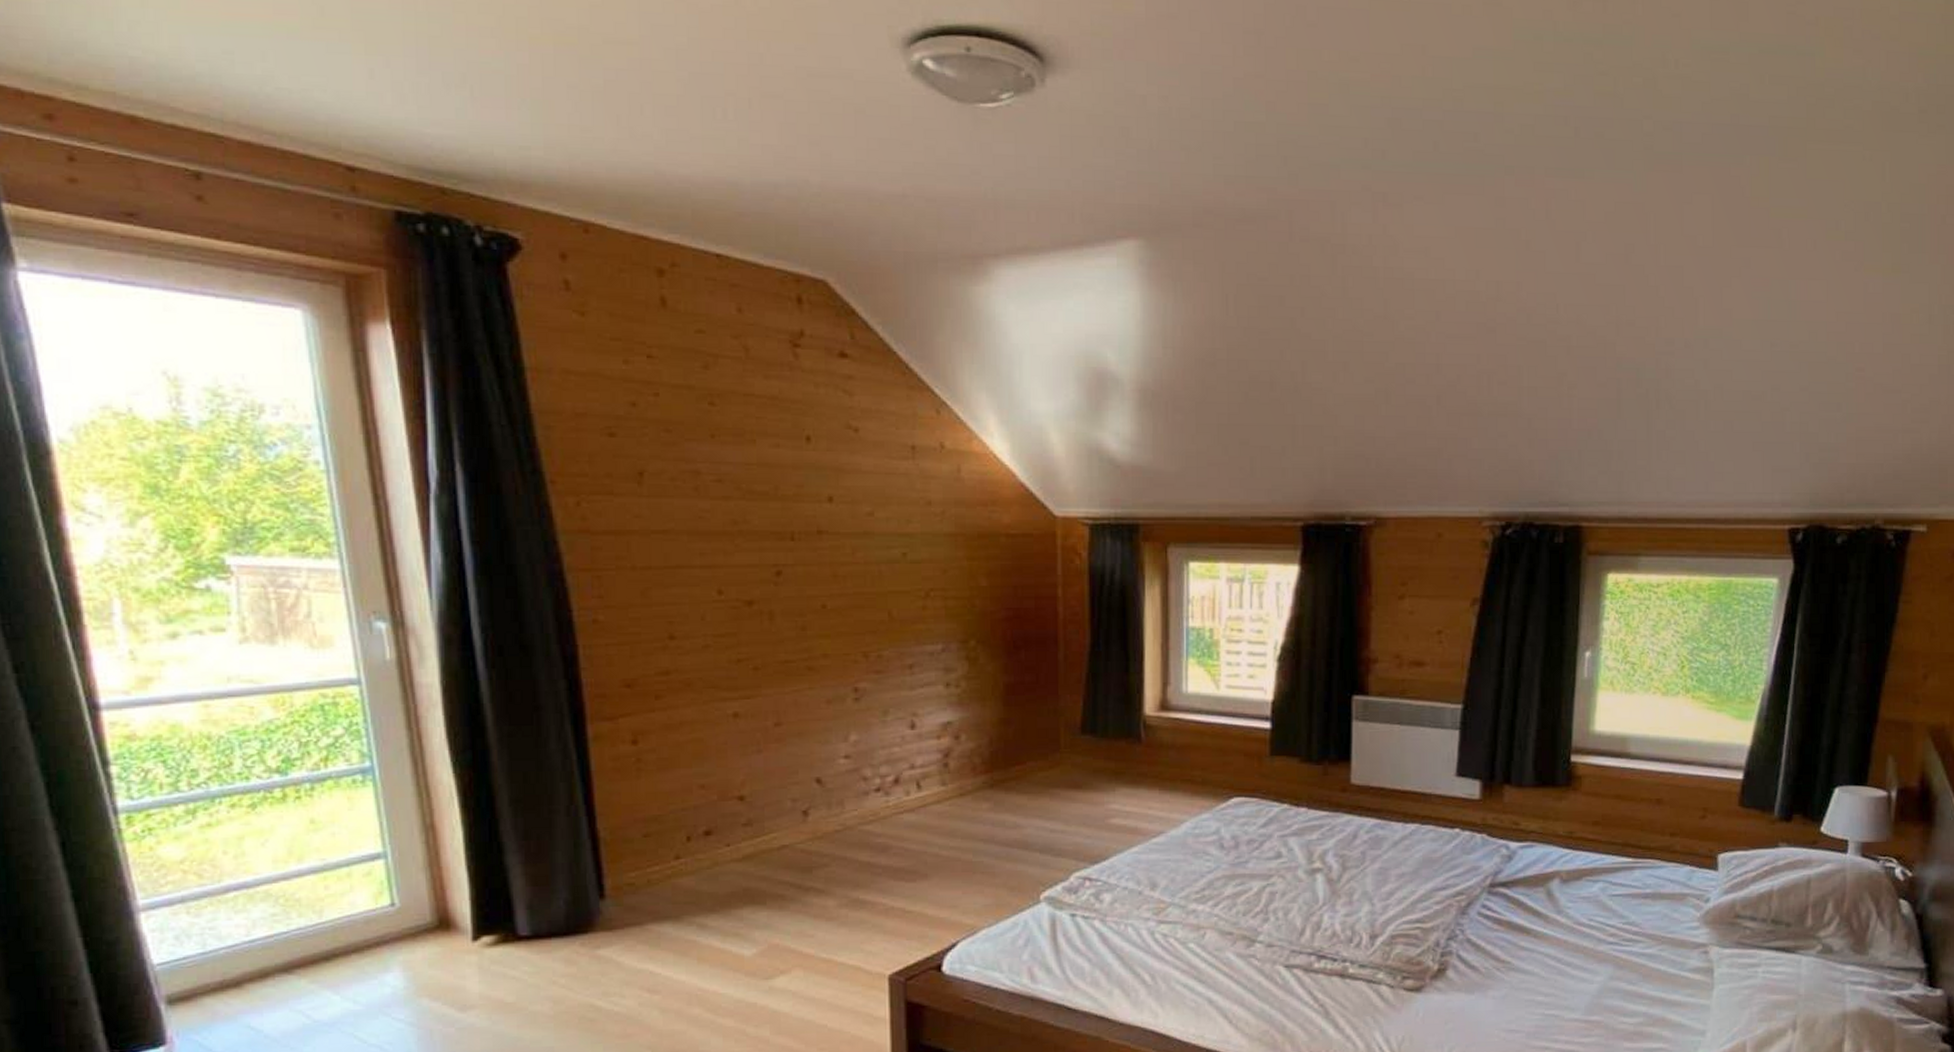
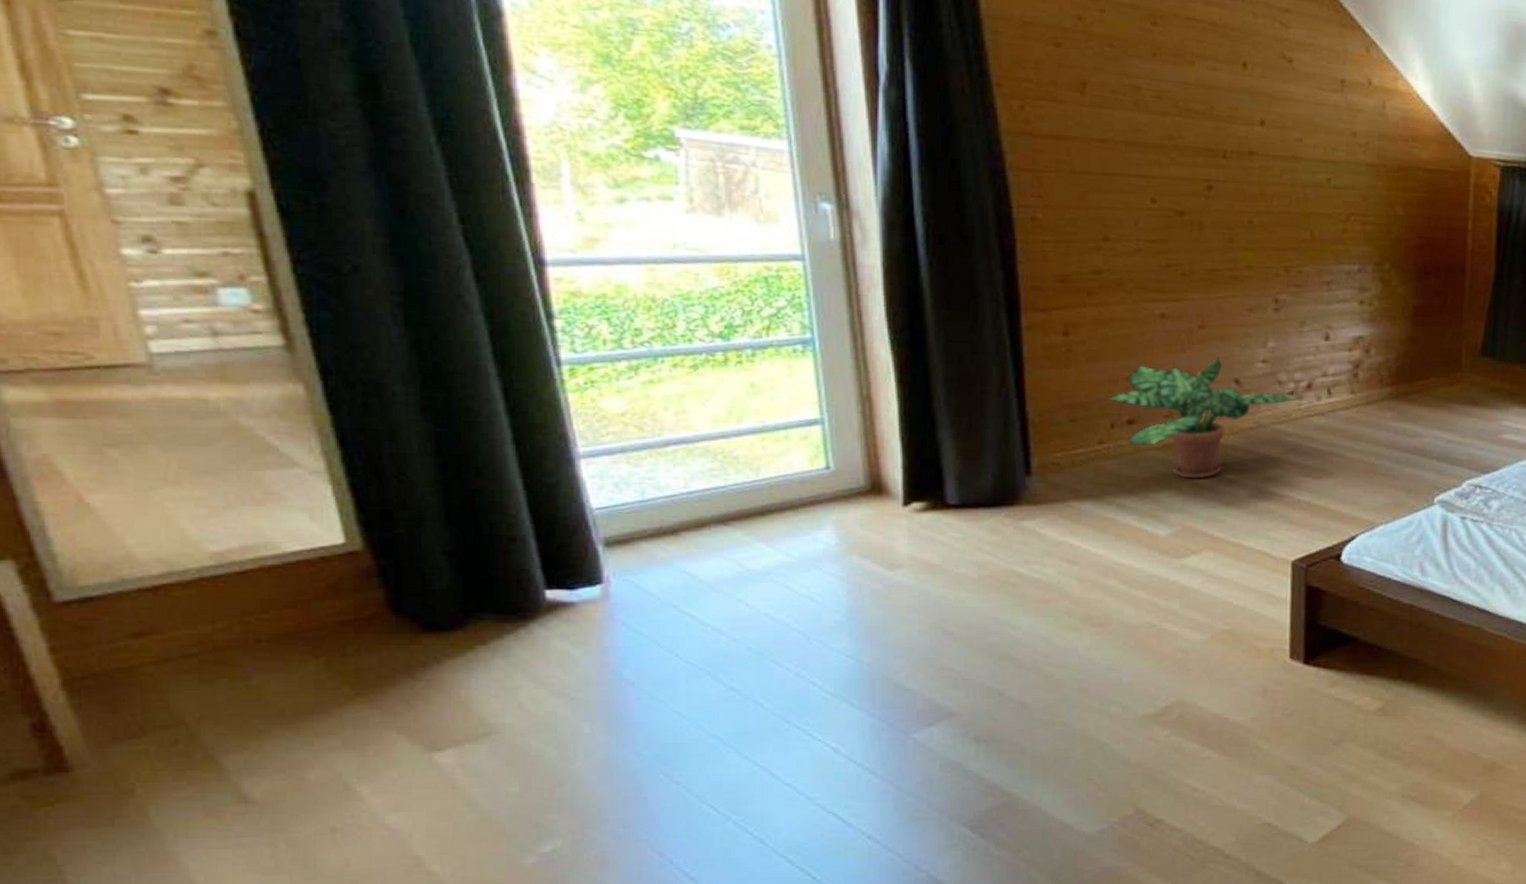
potted plant: none [681,756,890,891] -> present [1107,357,1303,479]

